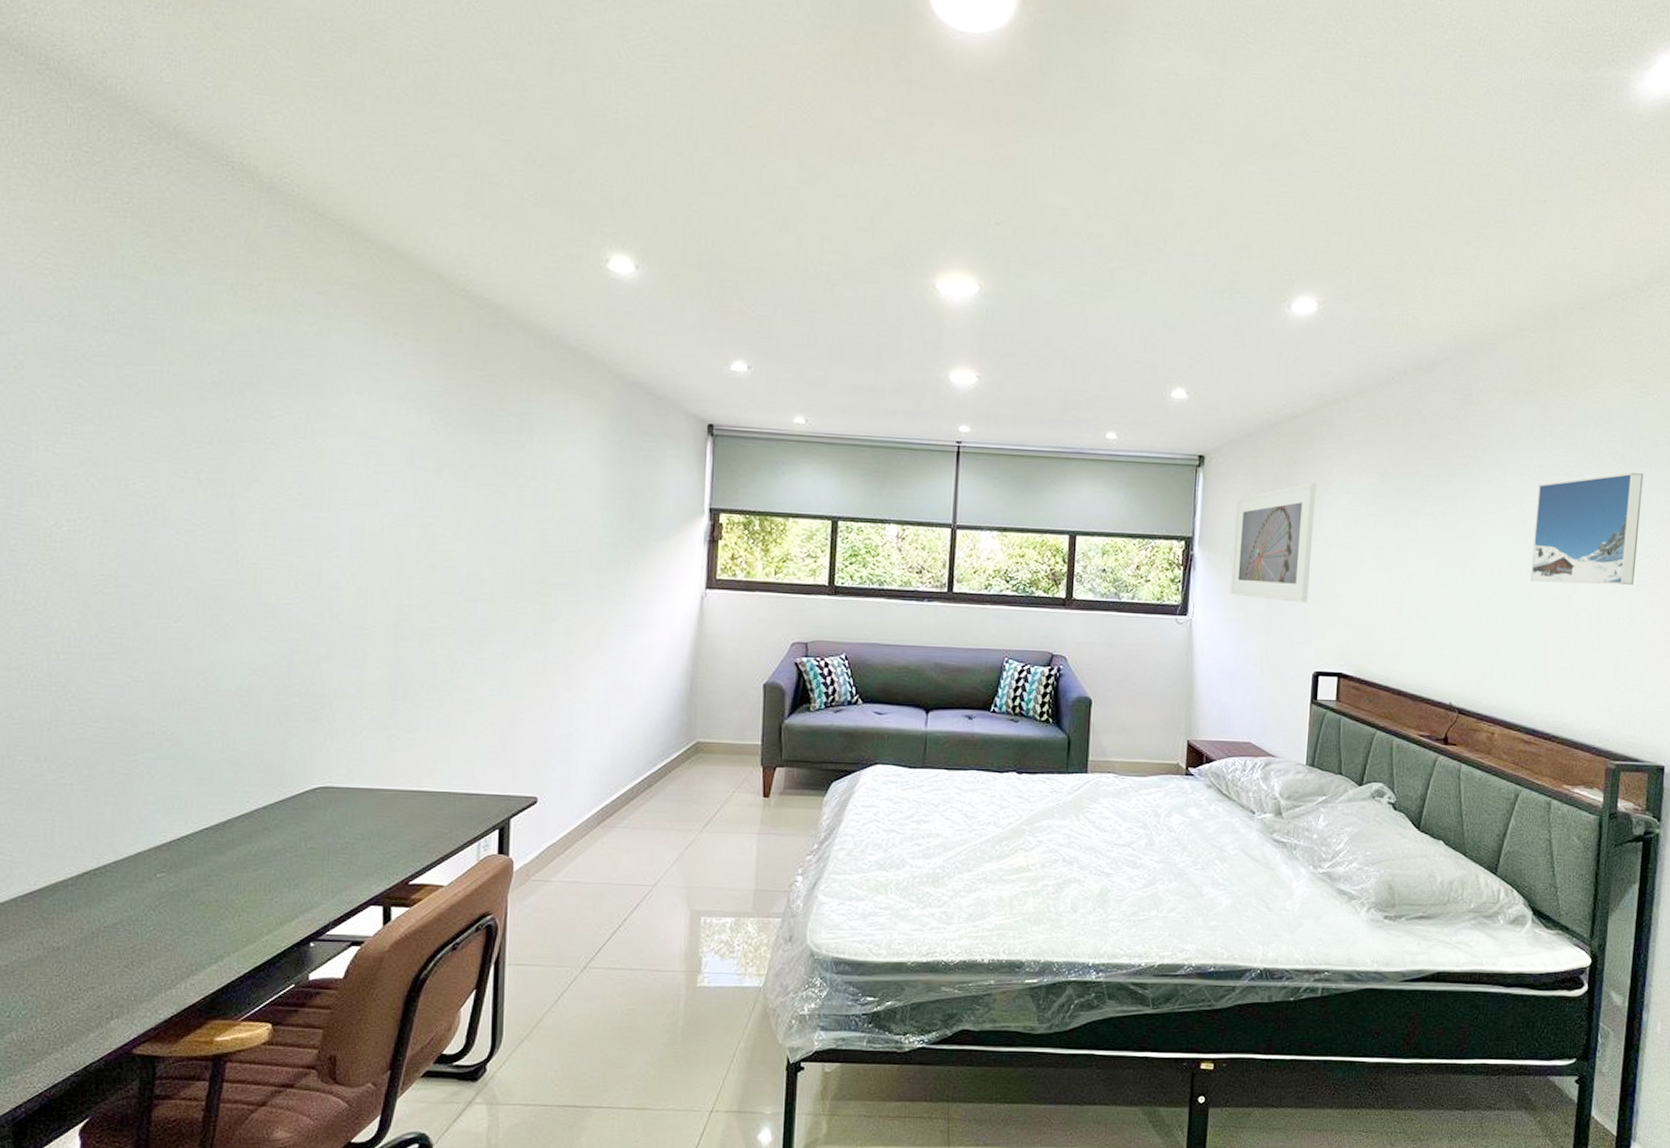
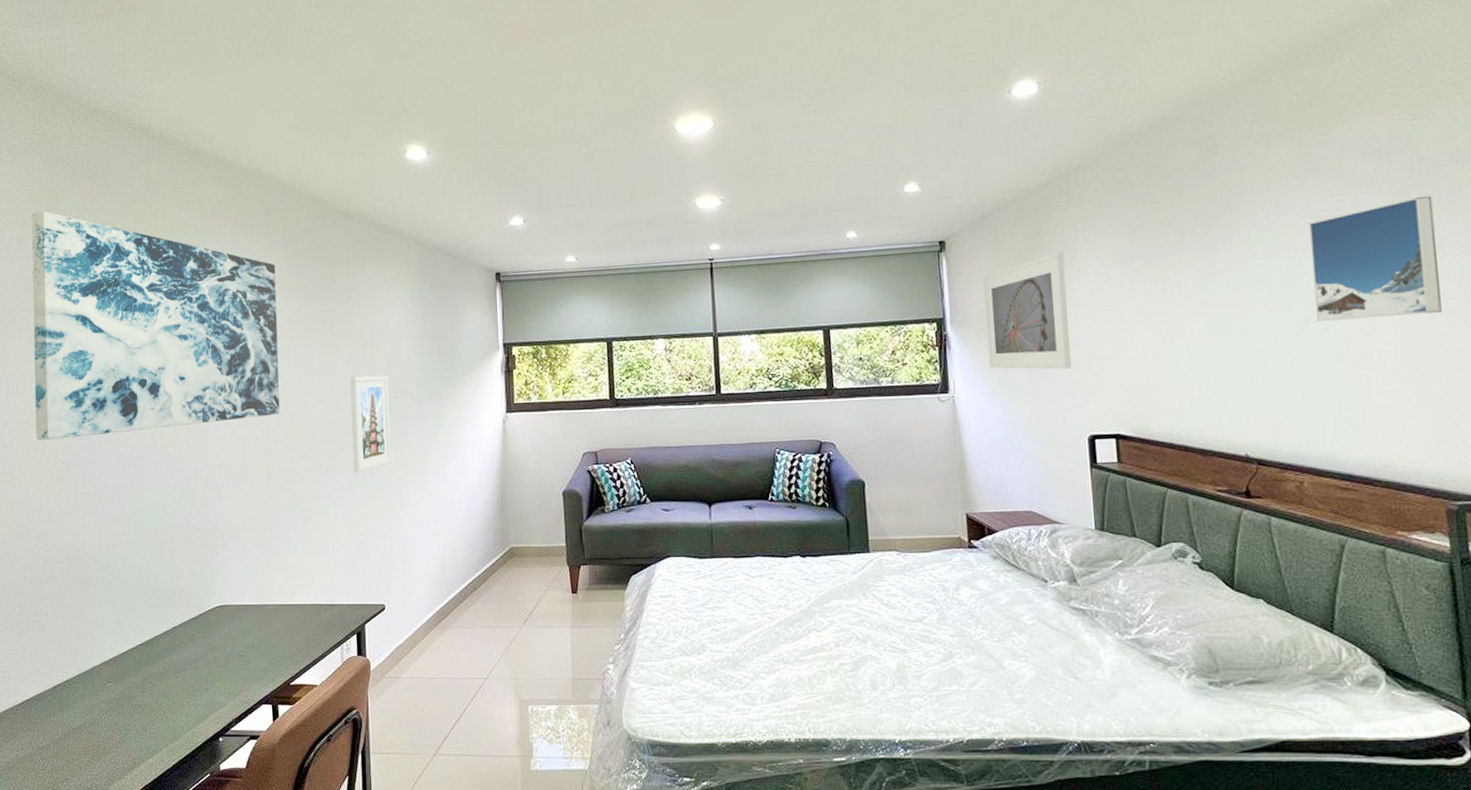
wall art: none [65,257,424,564] -> present [31,211,280,440]
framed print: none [509,526,563,642] -> present [350,375,392,473]

